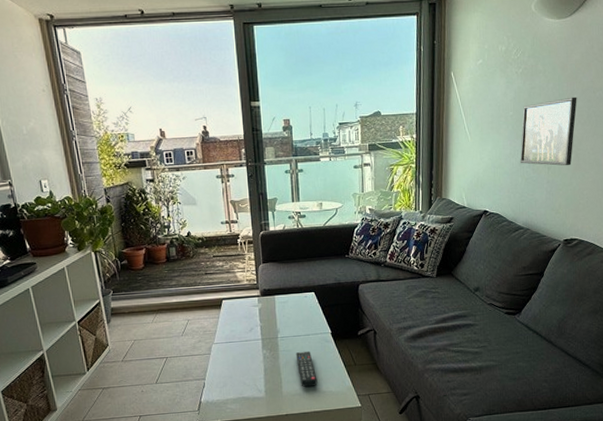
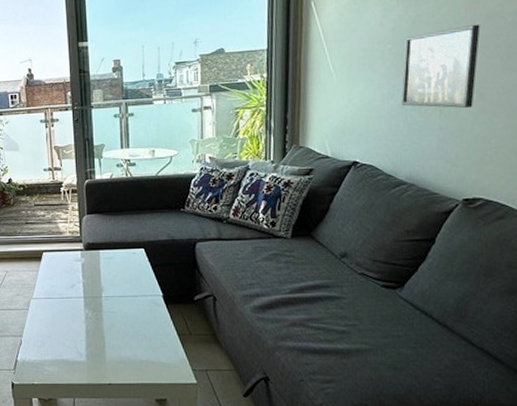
remote control: present [295,350,318,388] -> none [121,314,146,356]

